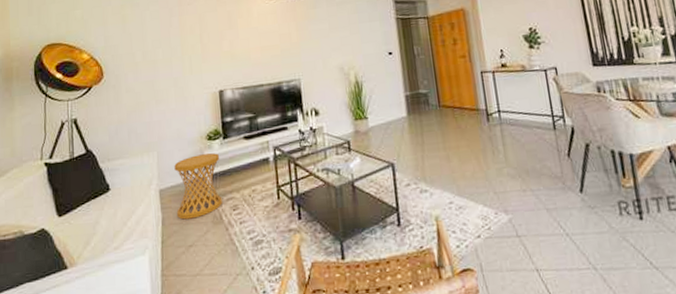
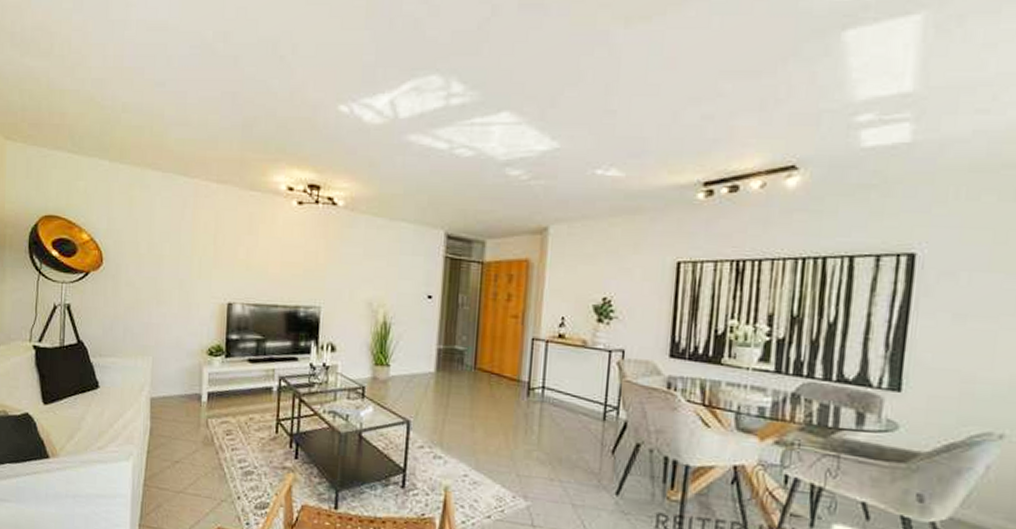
side table: present [174,153,222,220] -> none [165,369,220,435]

